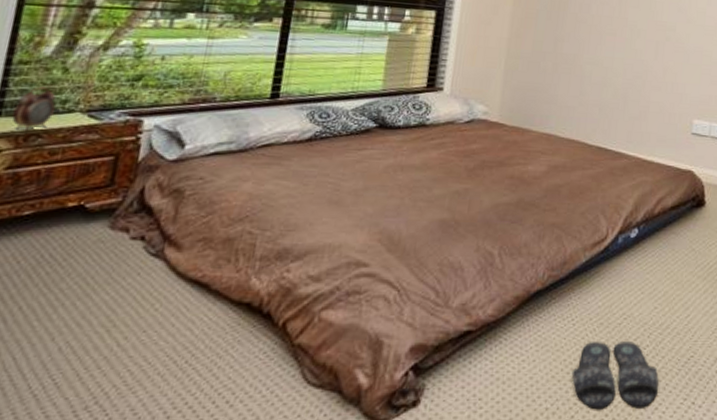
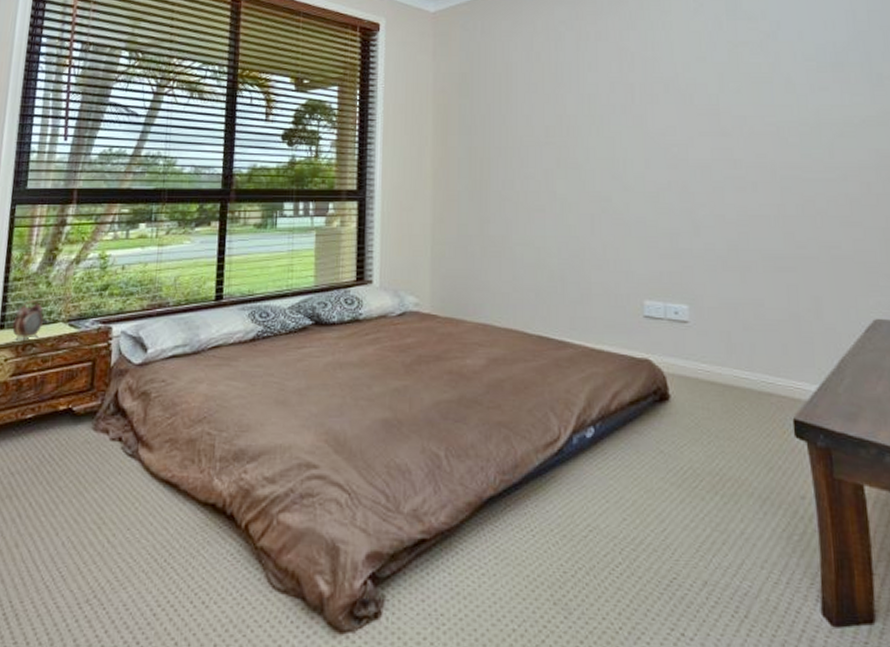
slippers: present [571,342,659,410] -> none [537,556,640,637]

